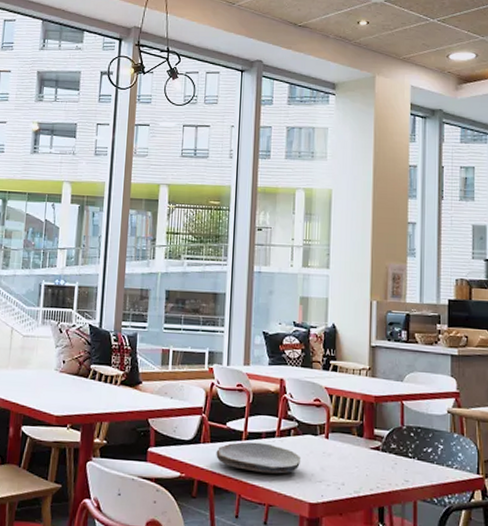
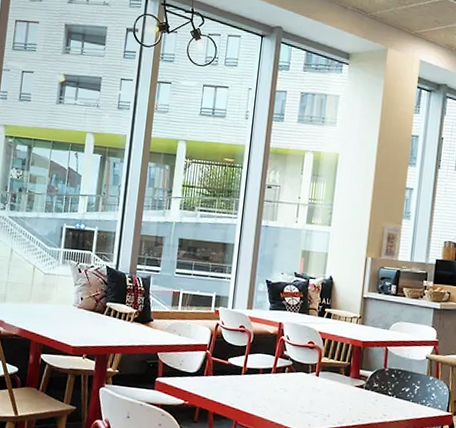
plate: present [216,441,301,474] -> none [217,376,293,405]

